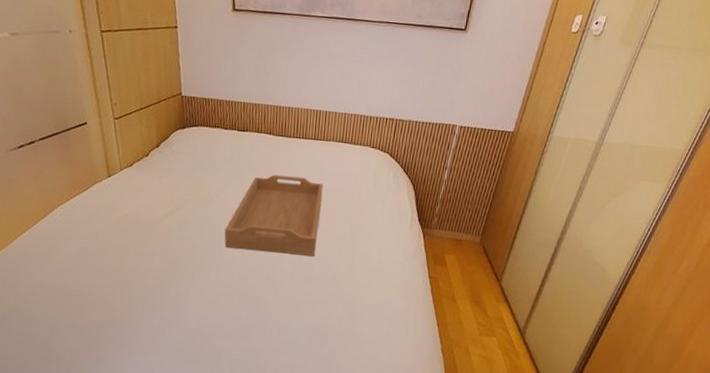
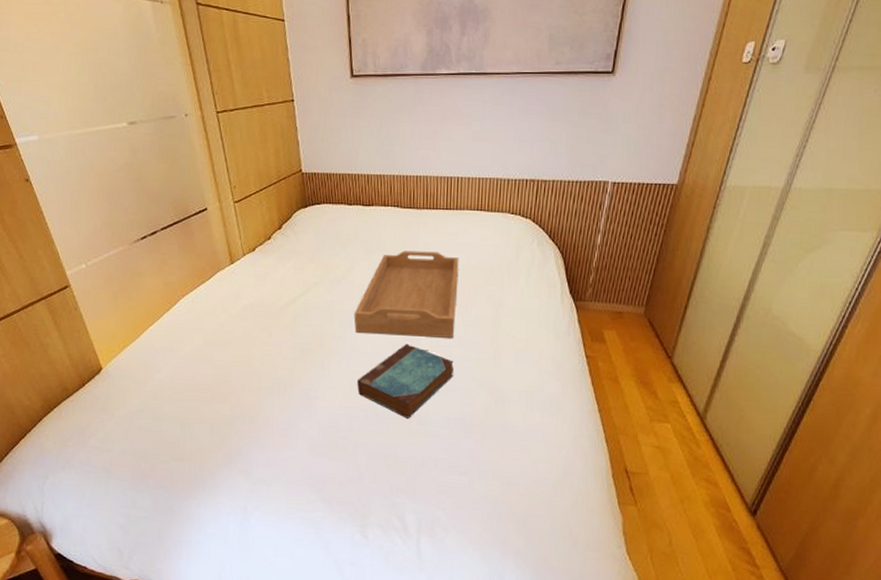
book: none [224,259,314,328] -> present [357,343,454,419]

